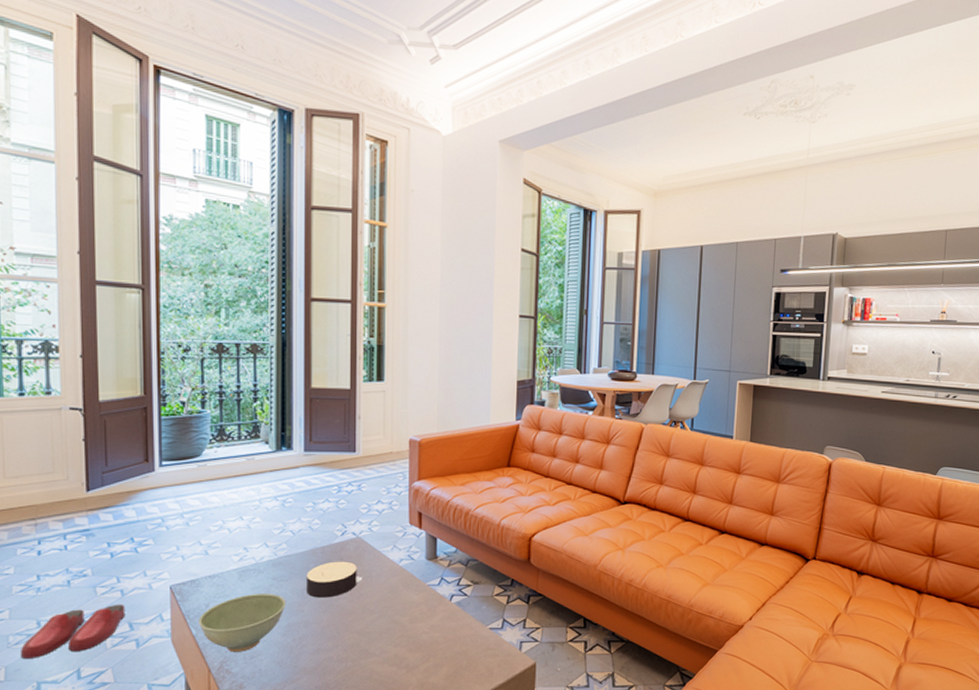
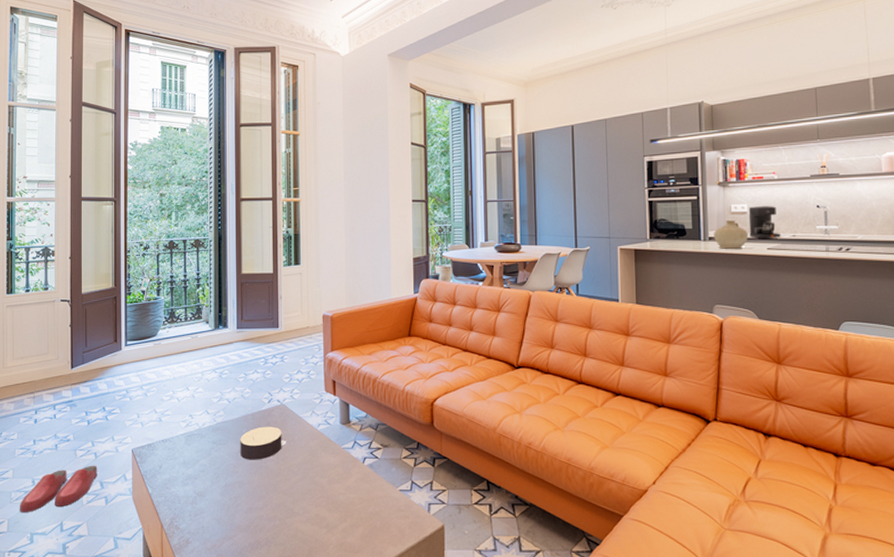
bowl: present [198,593,286,652] -> none [154,455,224,509]
ceramic jug: none [832,360,865,390] -> present [714,219,748,249]
coffee maker: none [866,348,896,382] -> present [748,206,781,240]

